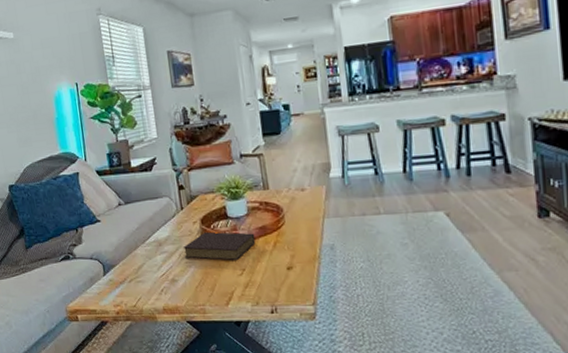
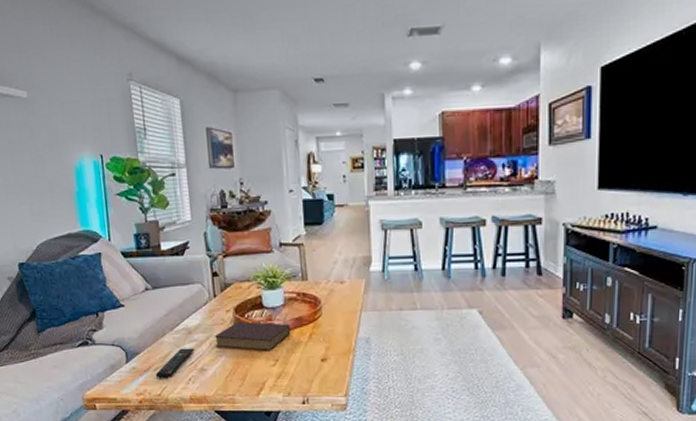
remote control: none [130,259,165,290] -> present [155,348,195,379]

